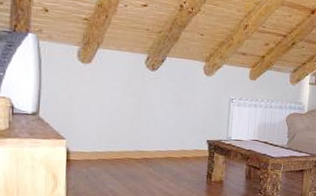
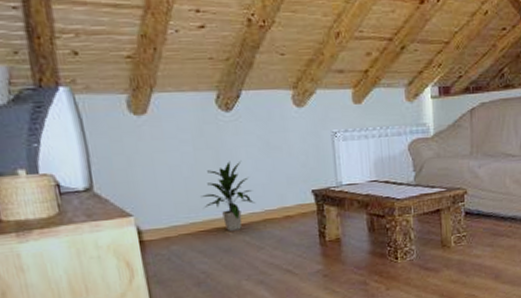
indoor plant: none [121,108,162,162] -> present [201,160,256,231]

